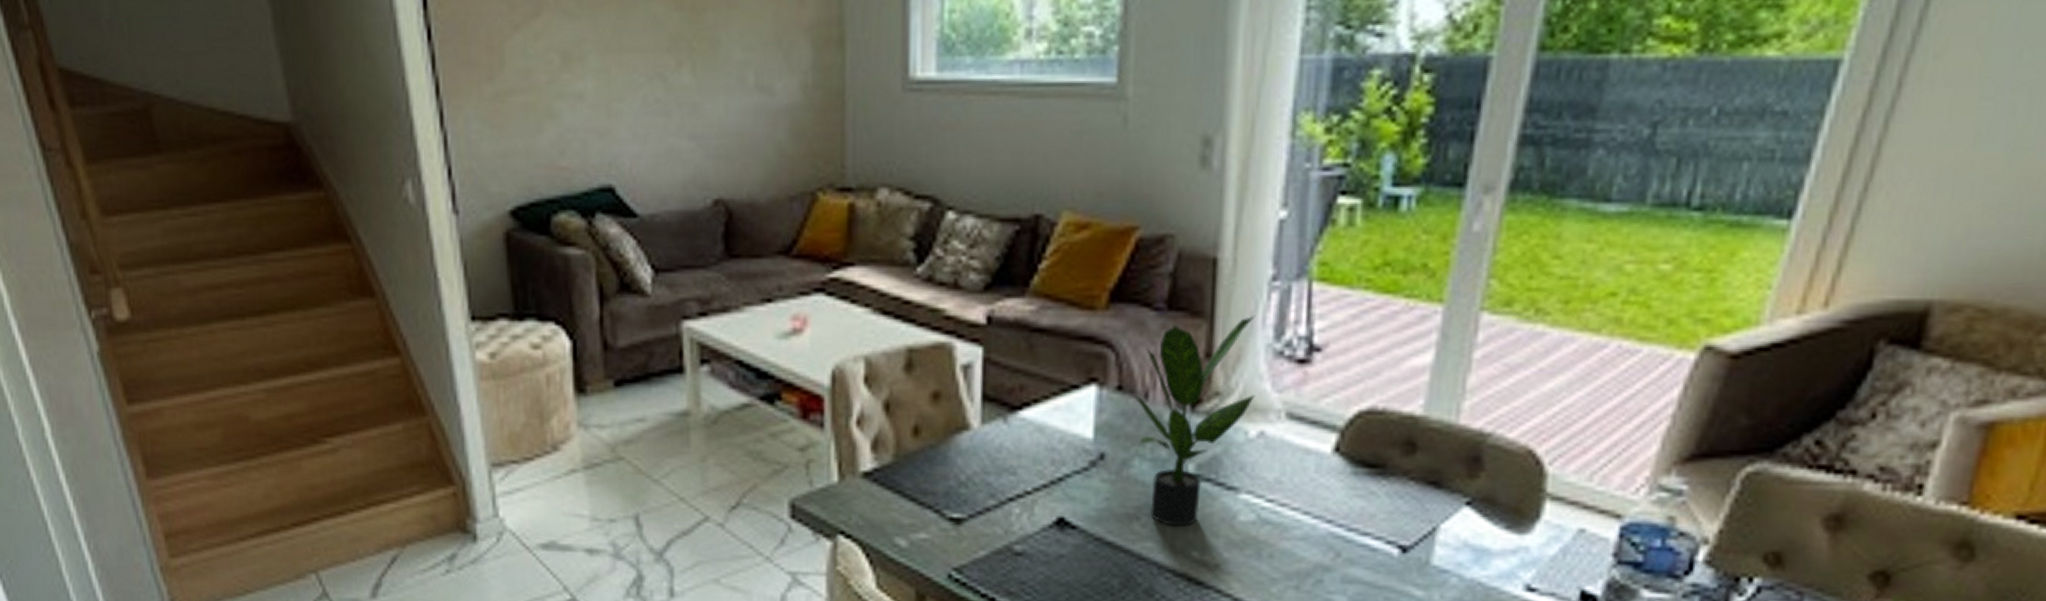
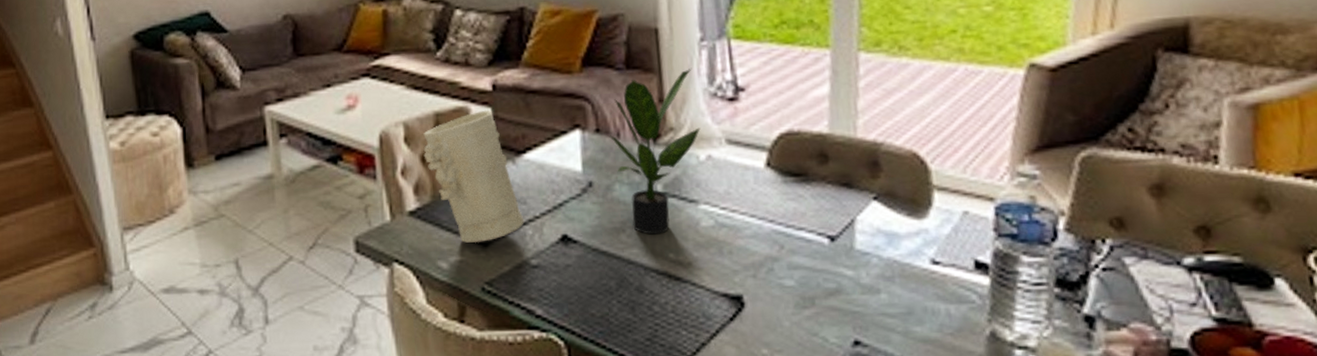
decorative vase: none [888,350,1011,519] -> present [423,111,525,244]

